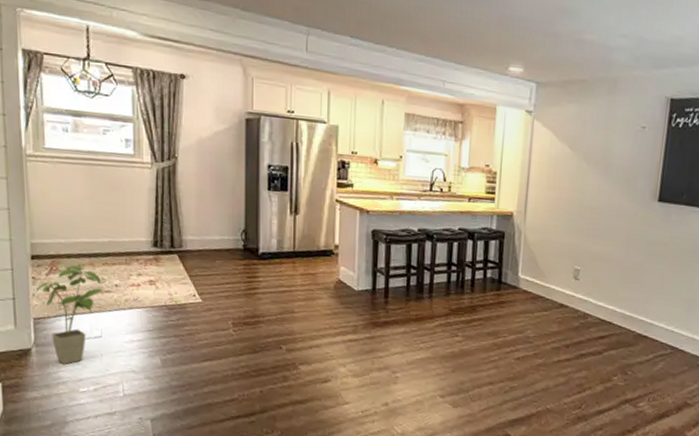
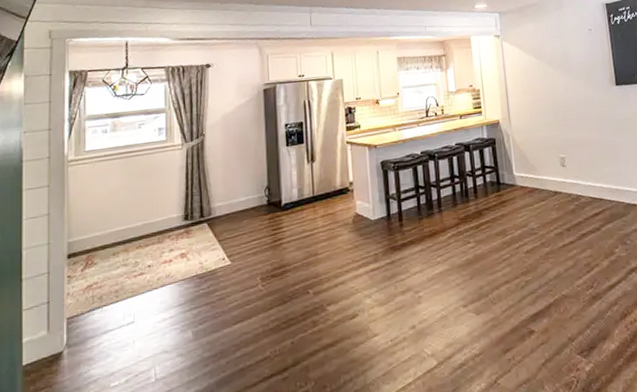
house plant: present [36,265,107,365] -> none [71,254,140,362]

